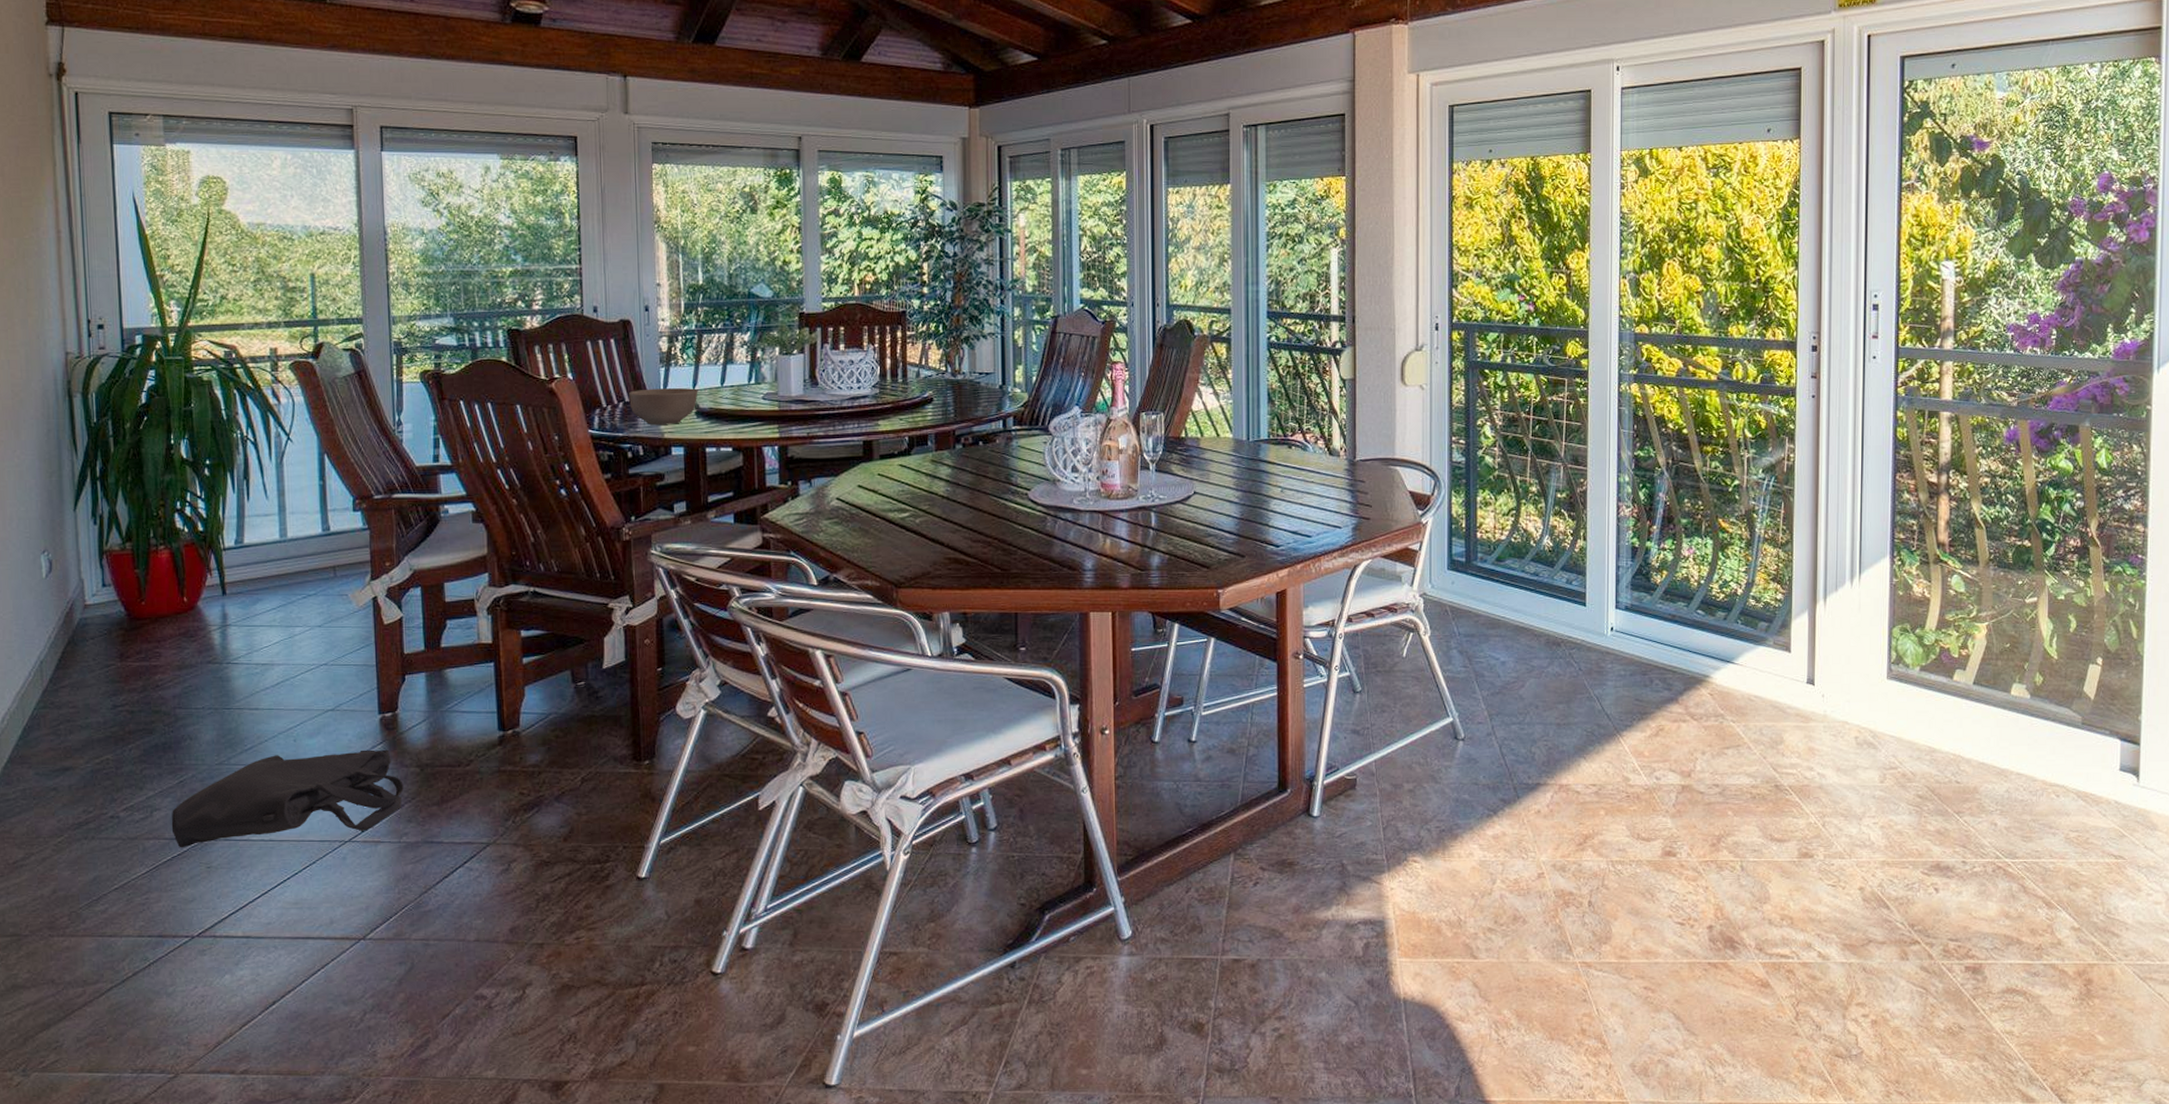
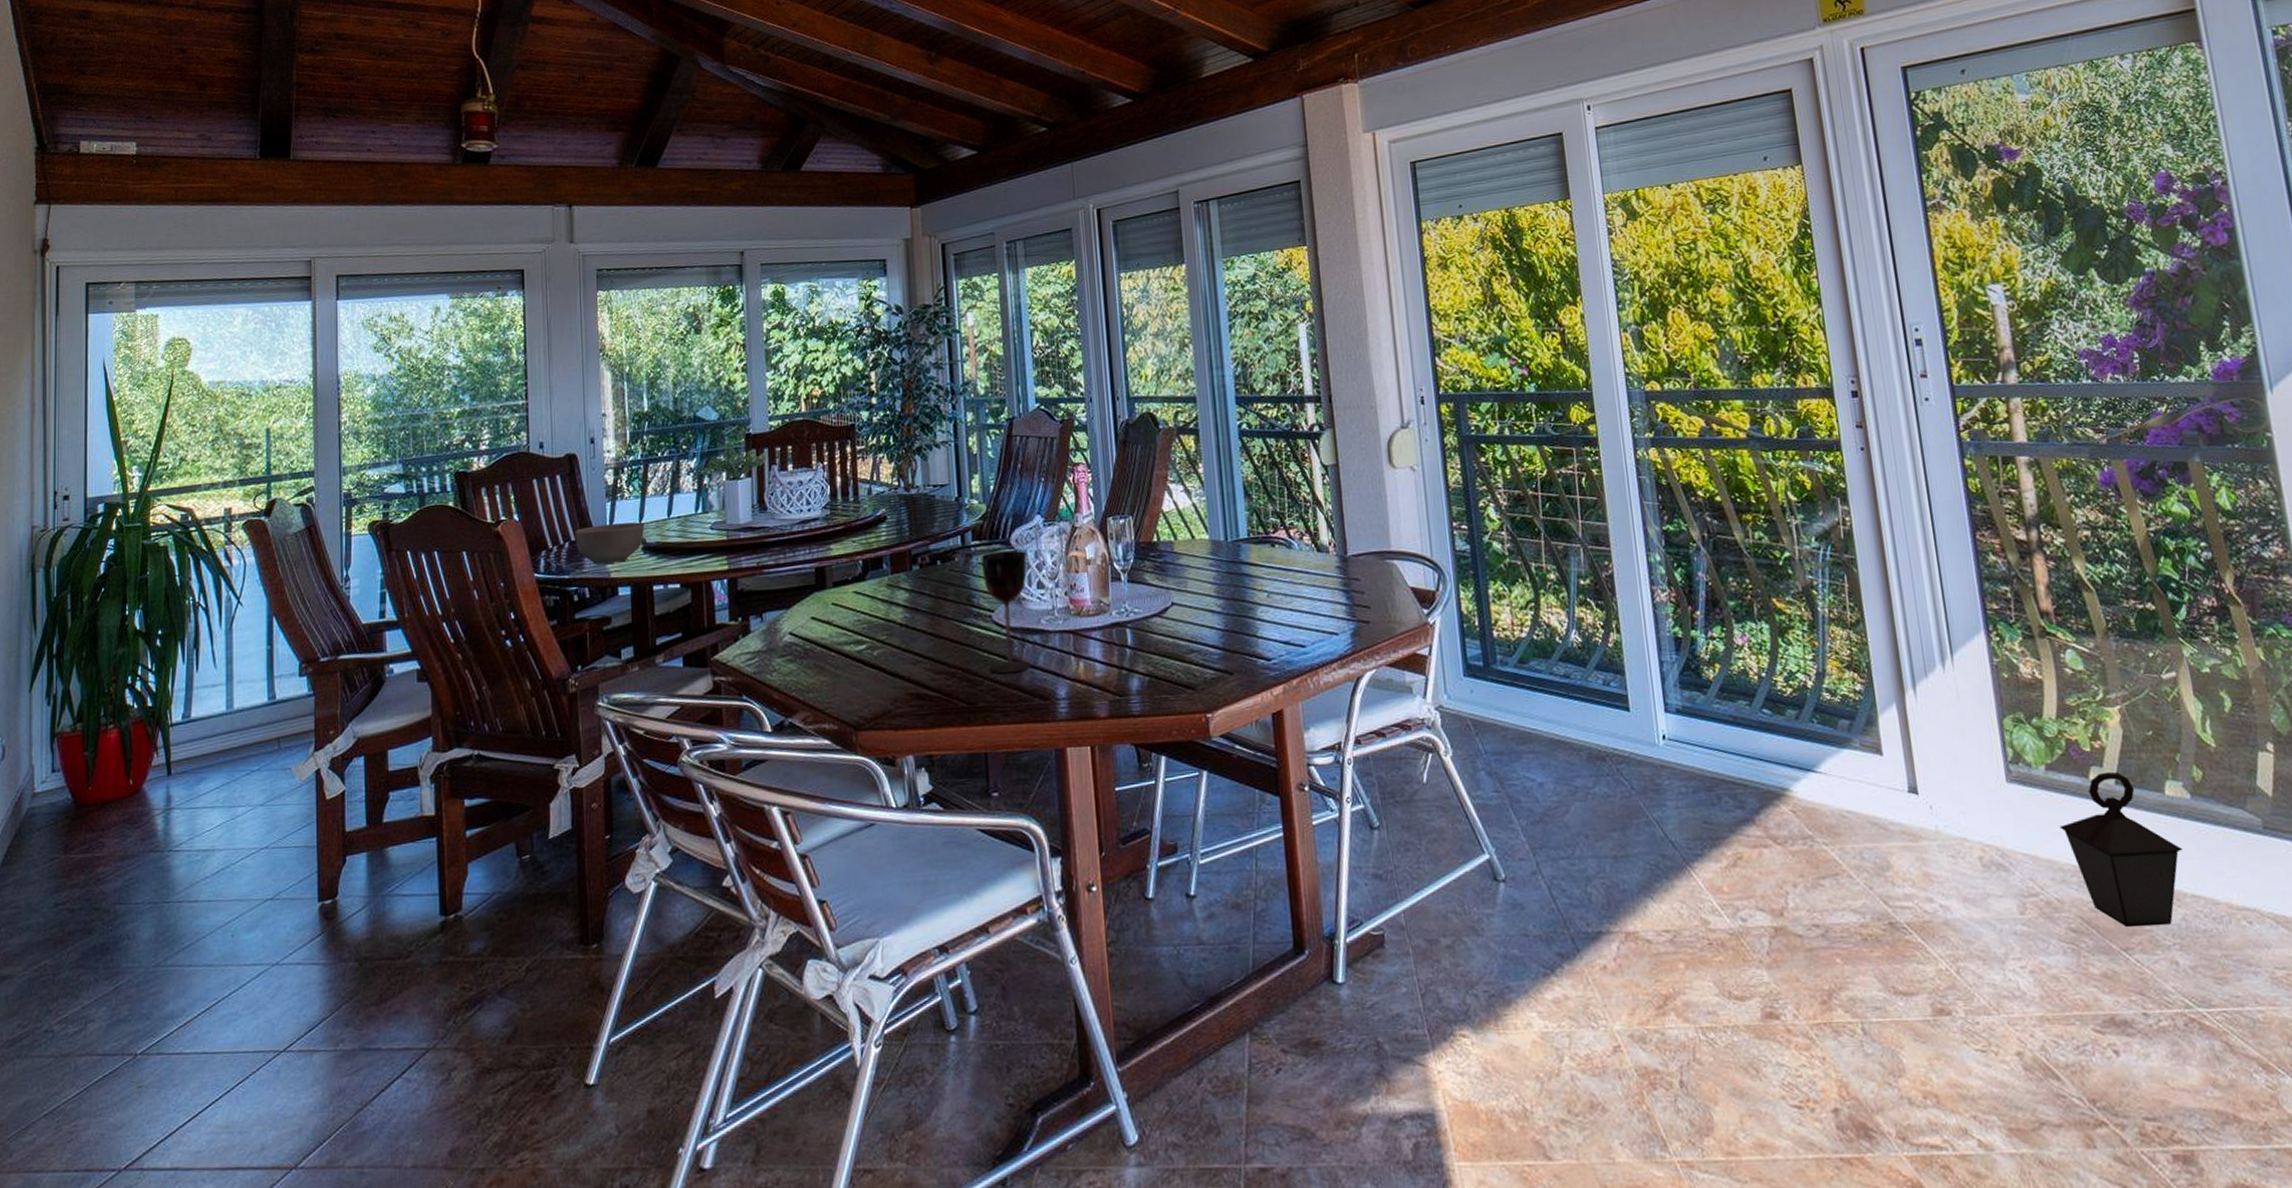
tote bag: present [171,749,404,848] -> none [104,942,341,1065]
wineglass: none [1020,436,1064,545] -> present [981,549,1032,674]
lantern: none [1923,674,2016,796] -> present [2059,771,2183,928]

